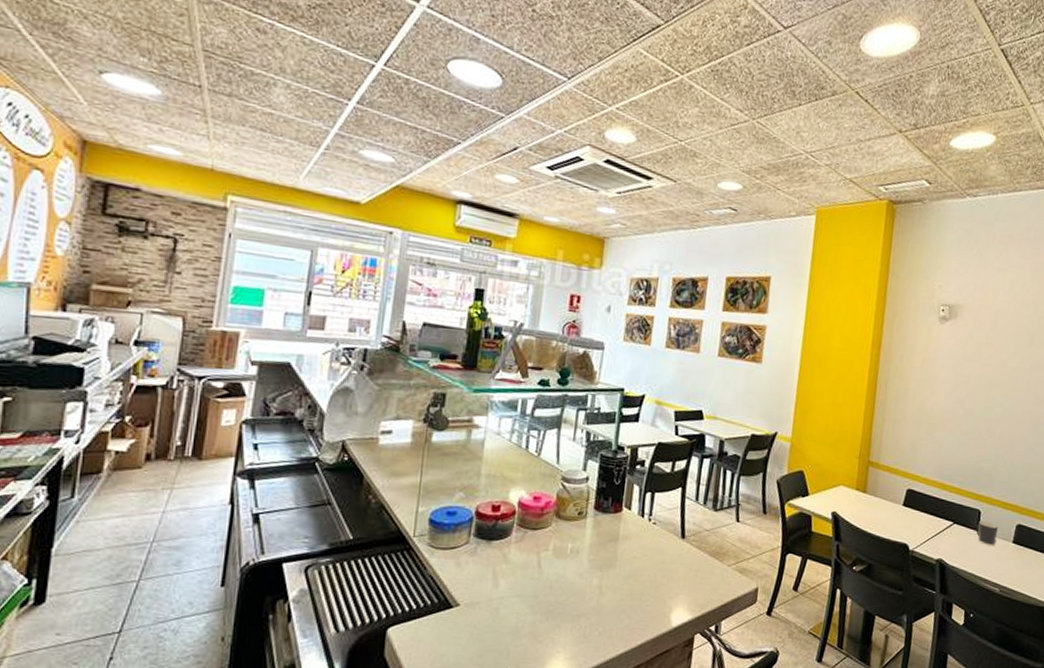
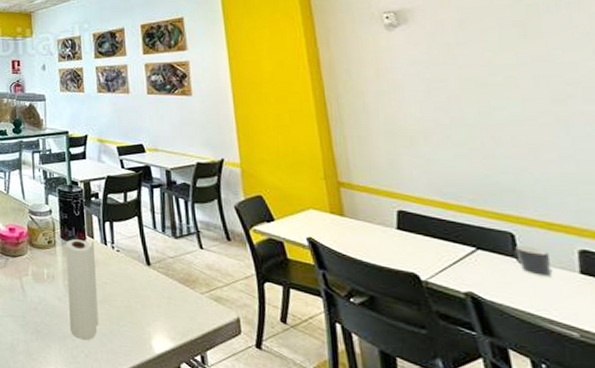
paper towel roll: none [587,510,630,617] -> present [65,239,99,340]

